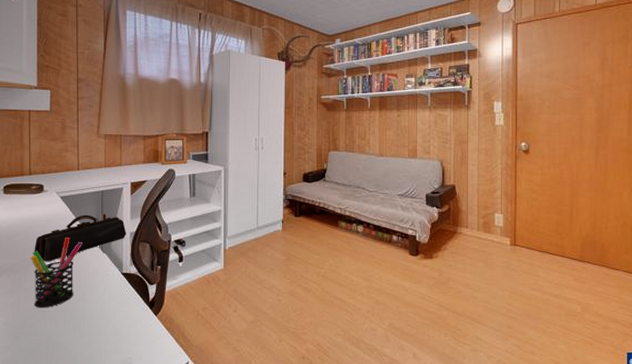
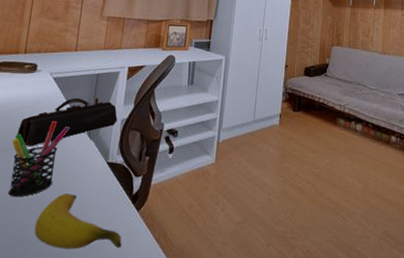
banana: none [63,303,145,352] -> present [34,193,122,249]

